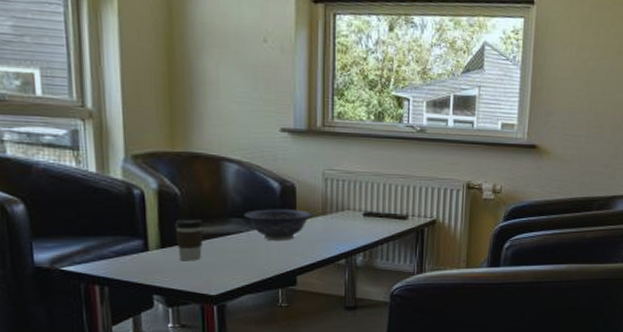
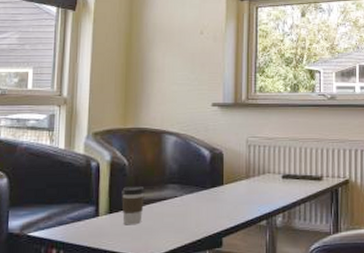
decorative bowl: present [244,209,313,241] -> none [179,174,238,205]

